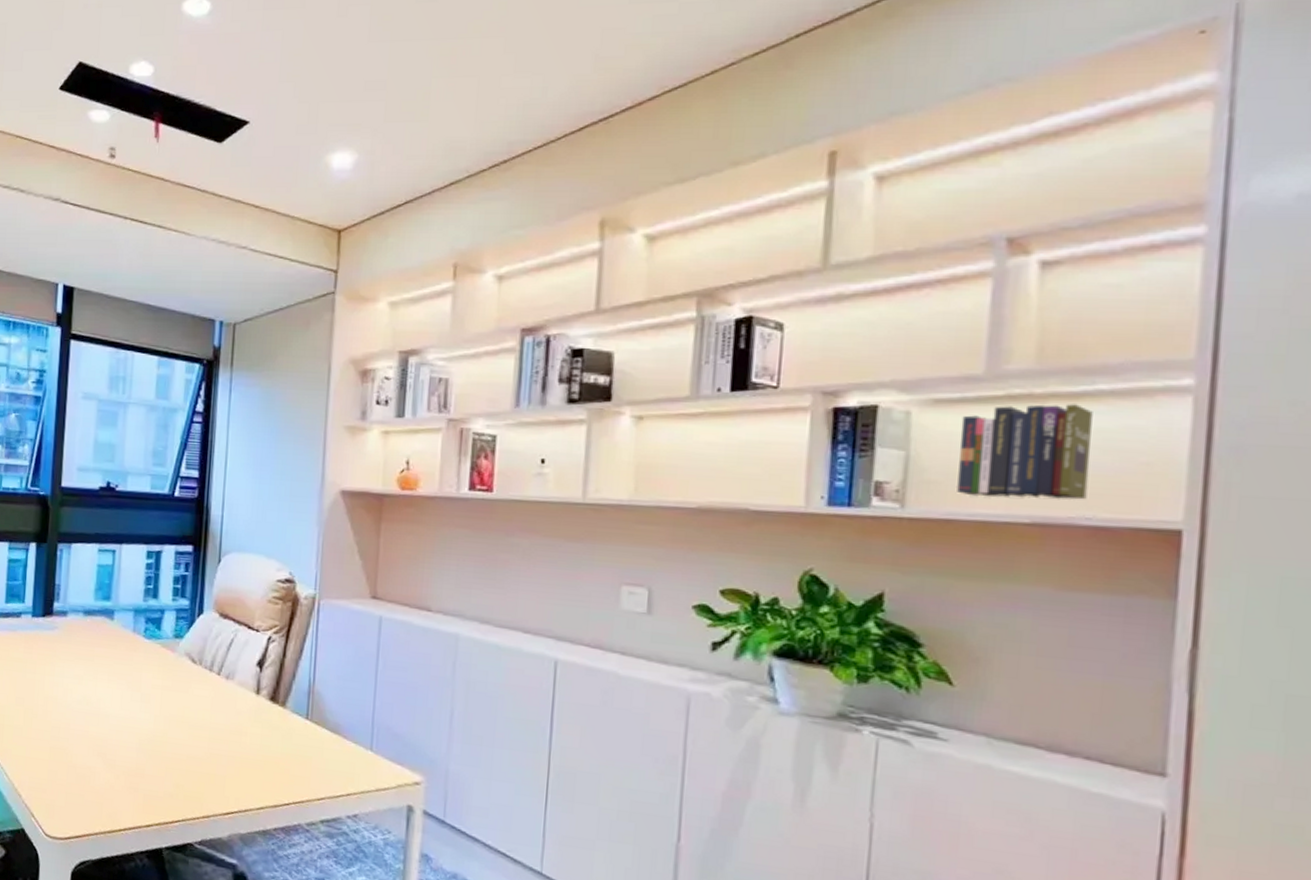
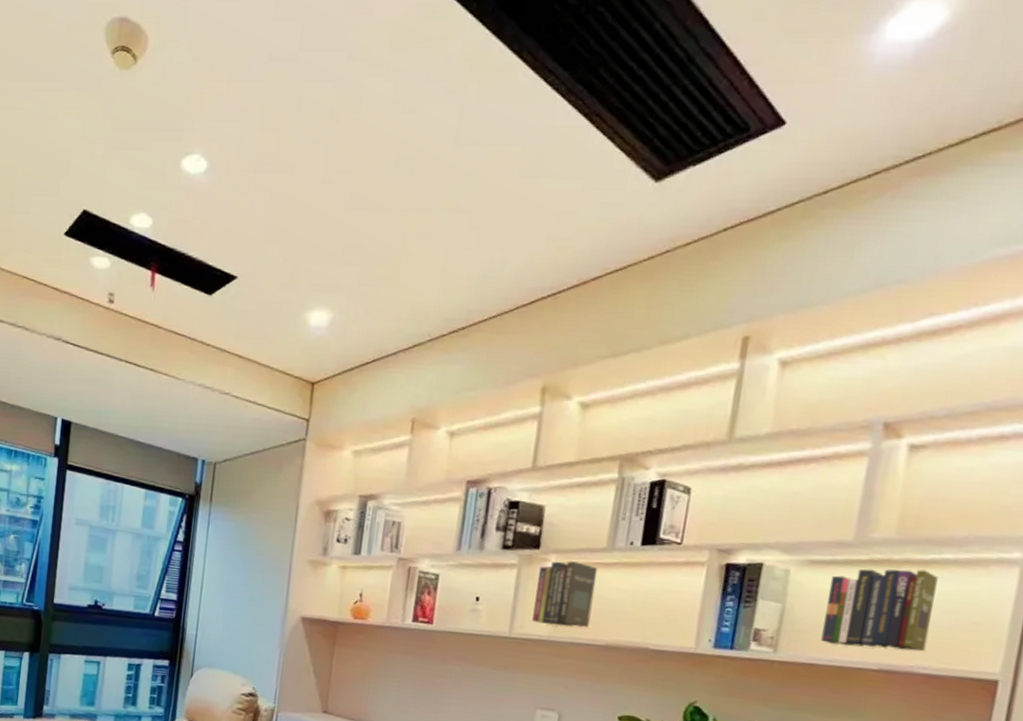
books: none [608,413,682,489] -> present [532,561,598,628]

